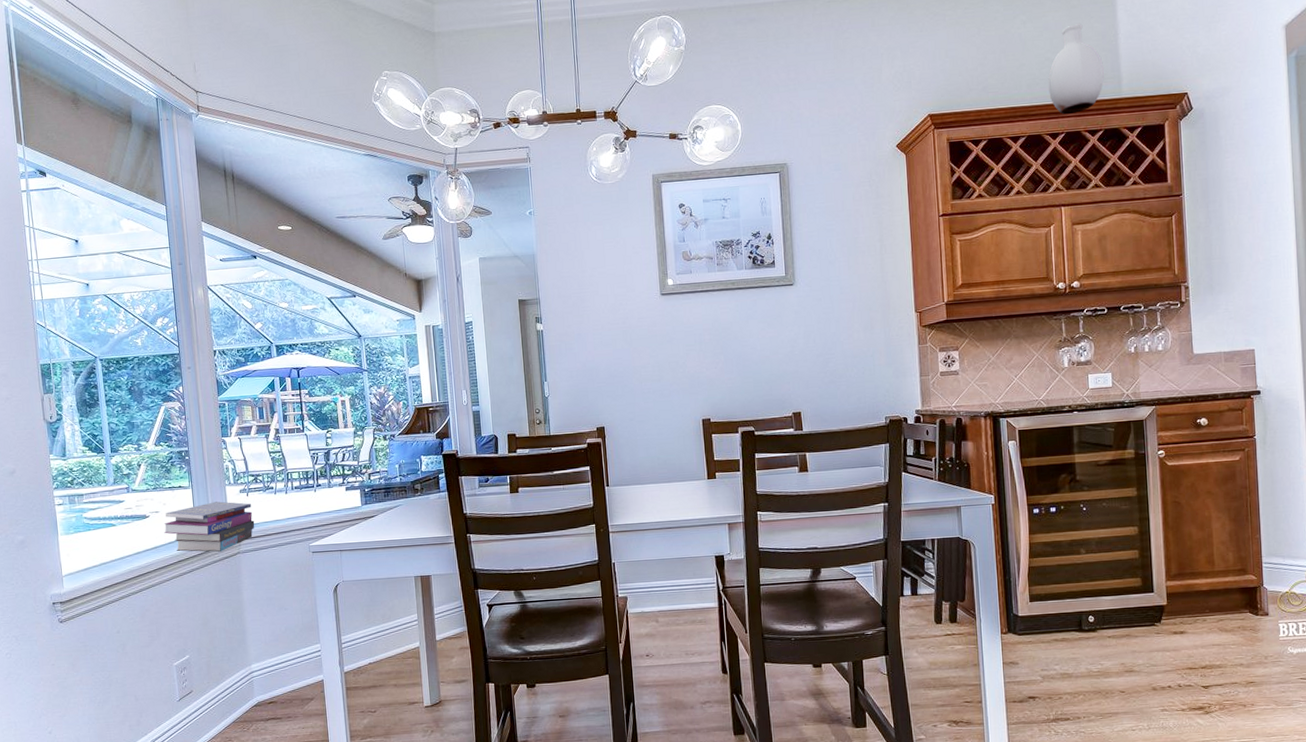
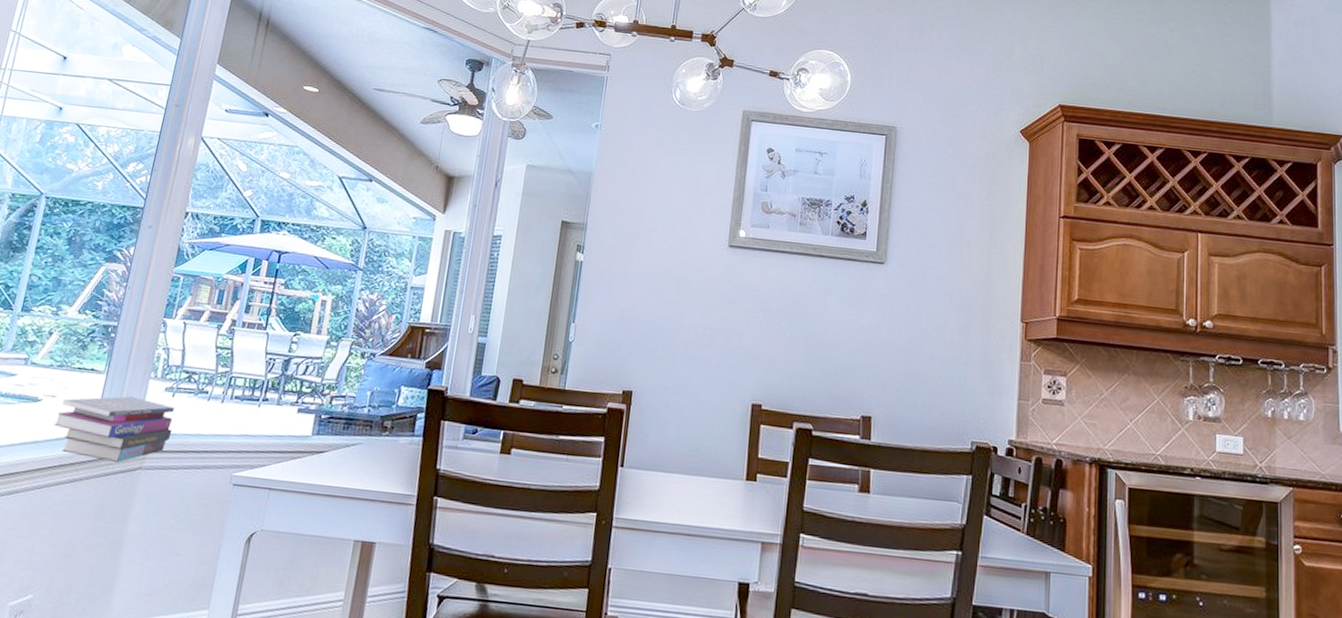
decorative vase: present [1048,23,1105,115] -> none [1193,41,1255,135]

